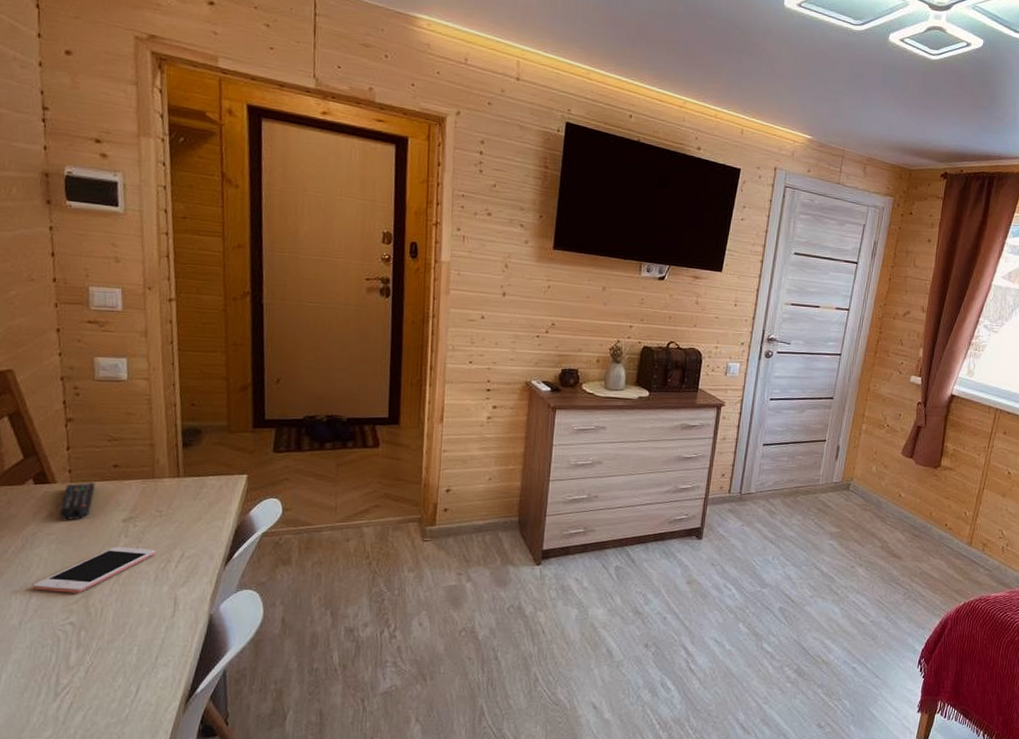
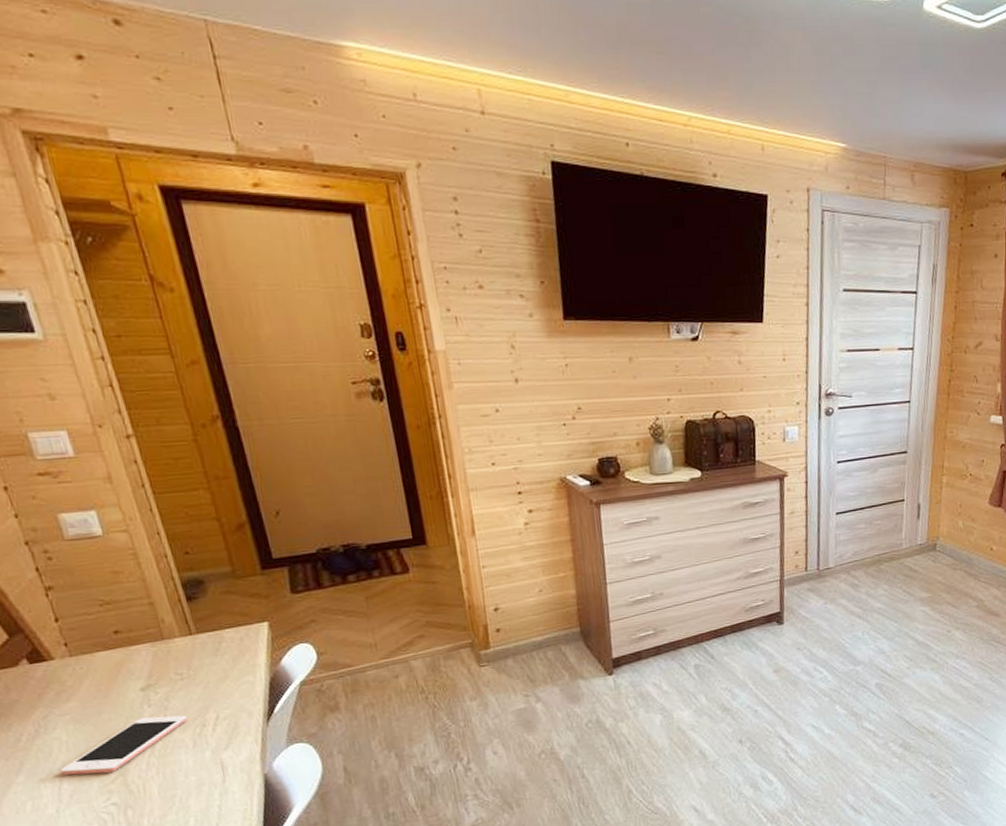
remote control: present [60,482,95,520] -> none [65,653,102,698]

